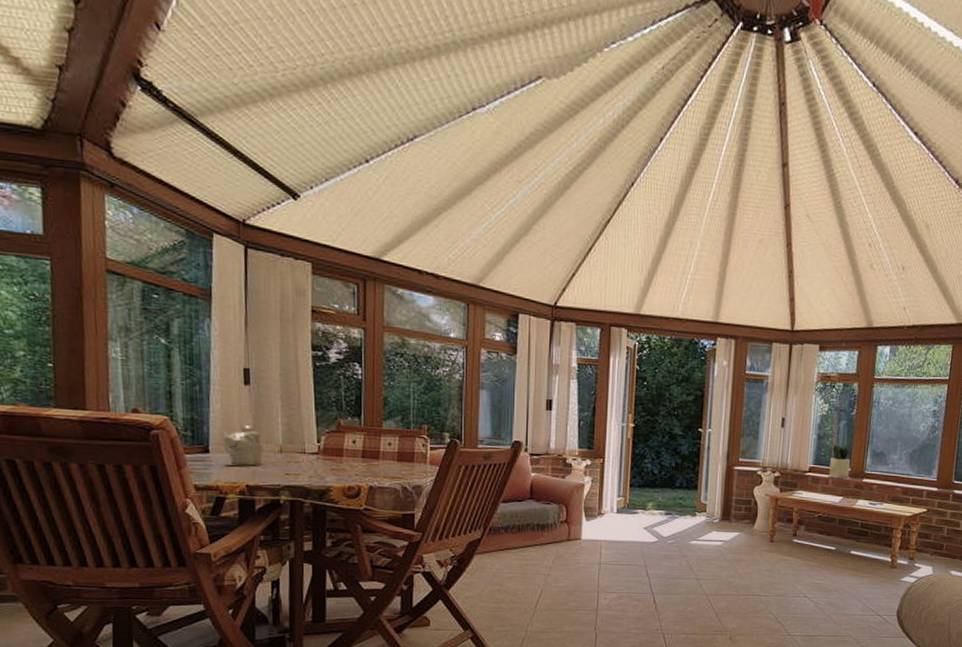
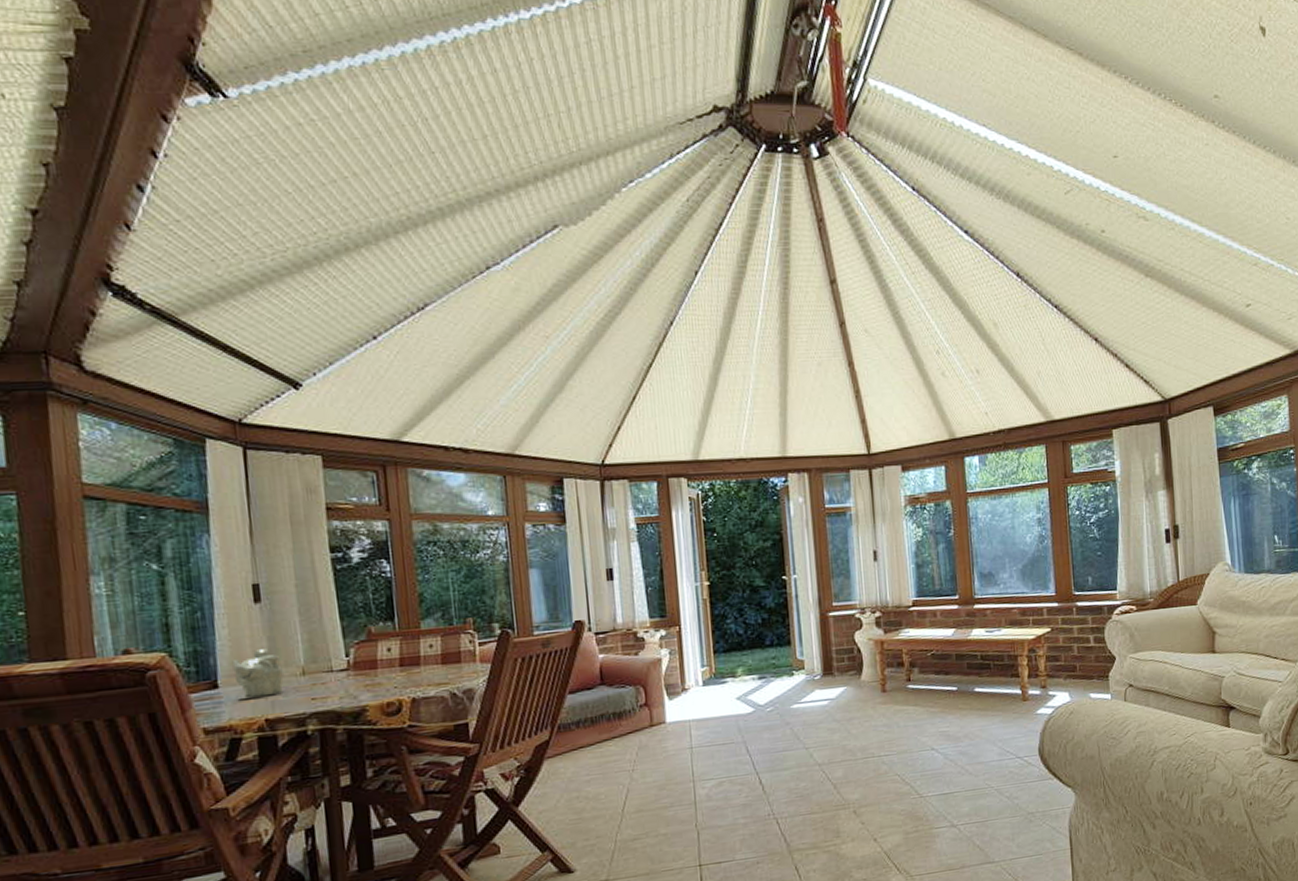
planter: present [826,443,851,480] -> none [933,569,960,610]

